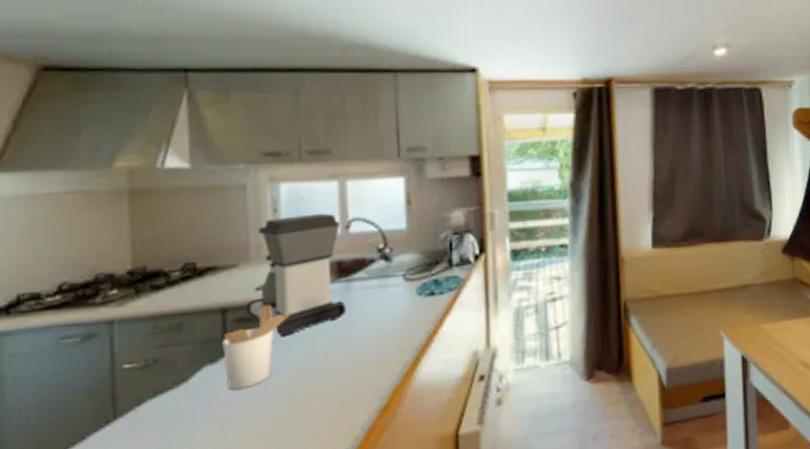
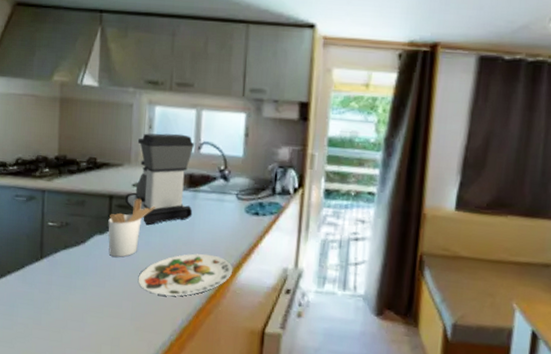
plate: none [276,355,410,425] -> present [138,253,233,296]

